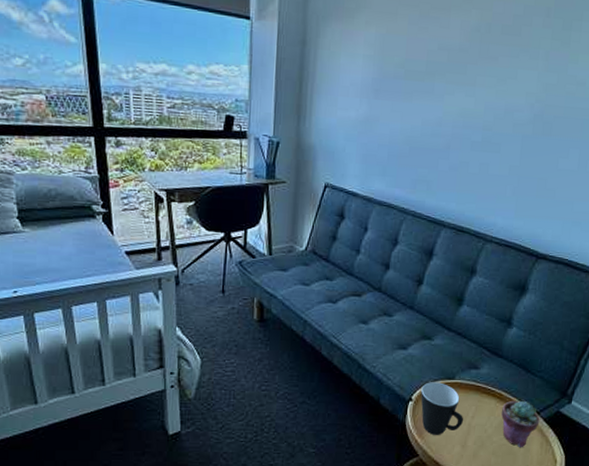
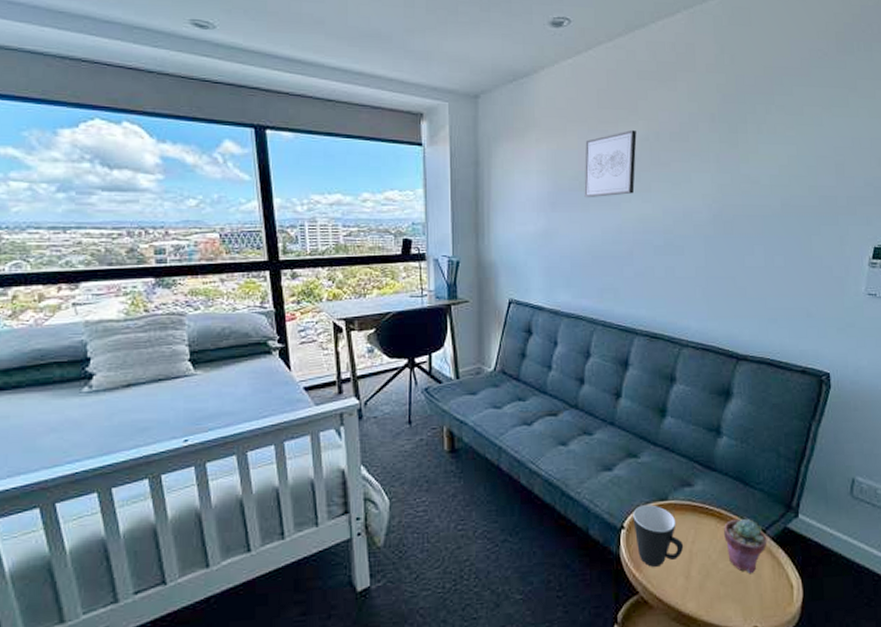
wall art: none [408,18,469,88] -> present [584,129,637,197]

